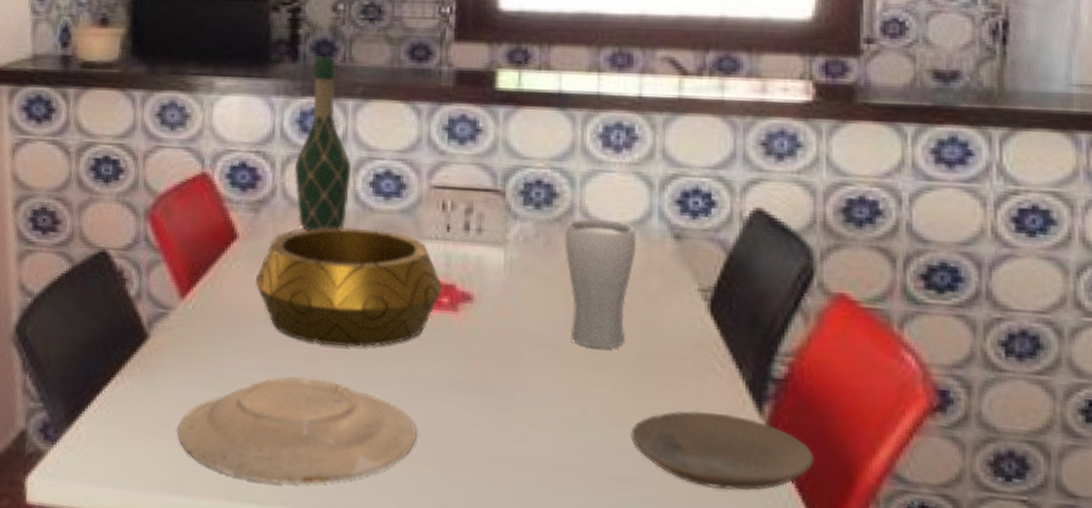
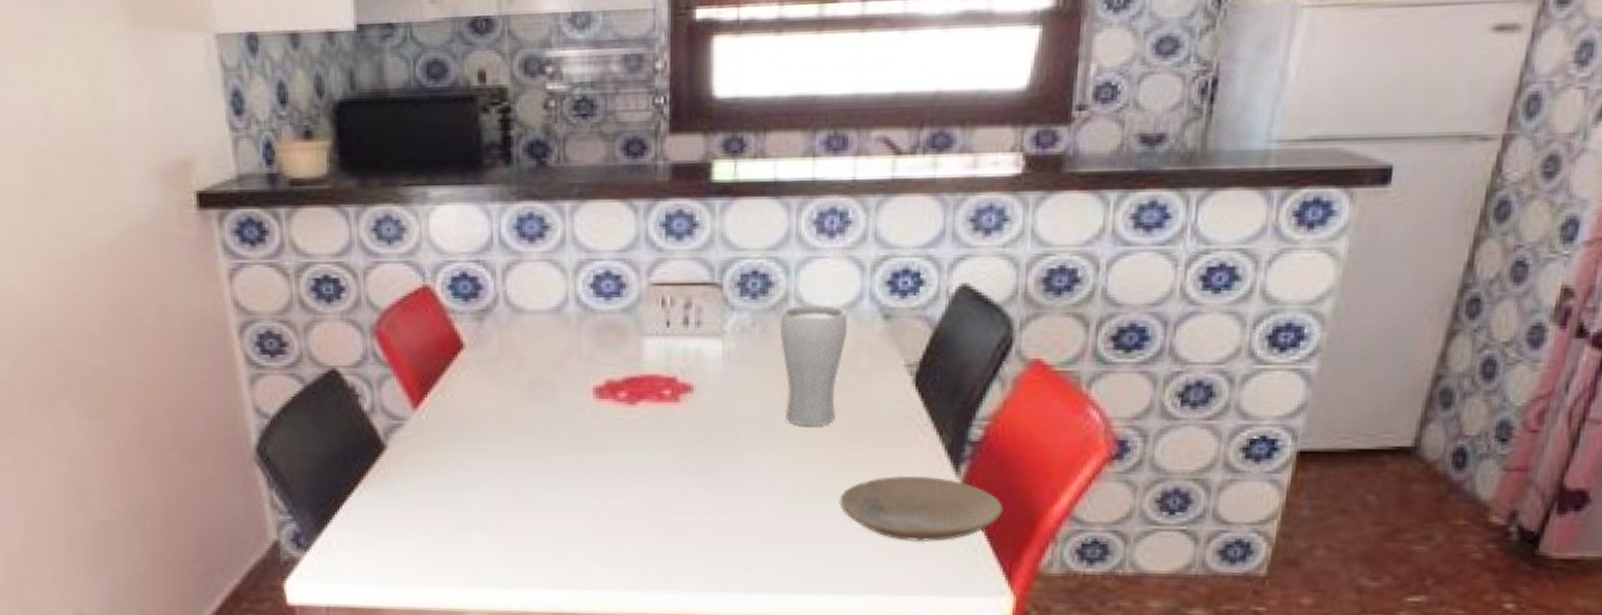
plate: present [177,377,418,484] -> none [422,473,645,569]
decorative bowl: present [255,227,443,348] -> none [484,329,665,443]
wine bottle: present [294,55,352,232] -> none [514,157,572,336]

